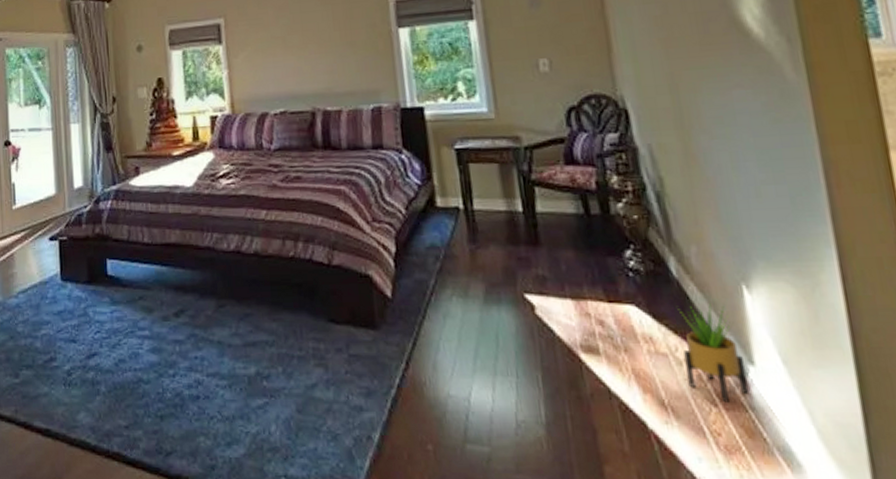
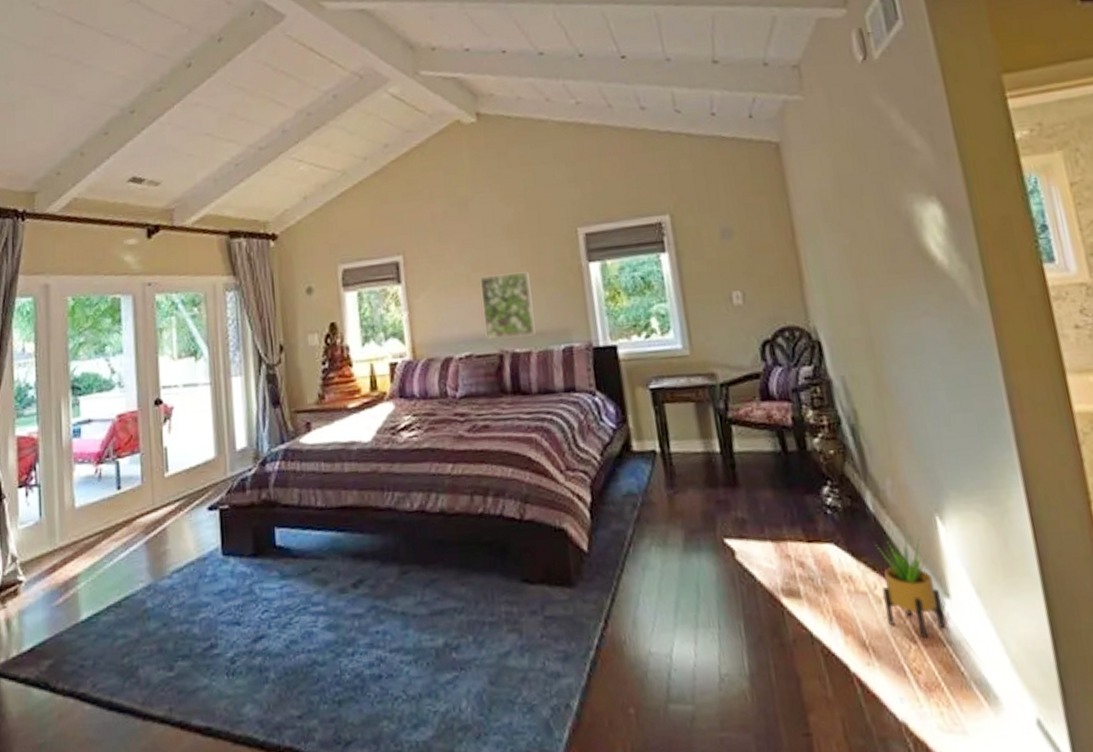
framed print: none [294,35,346,98] -> present [479,271,536,340]

